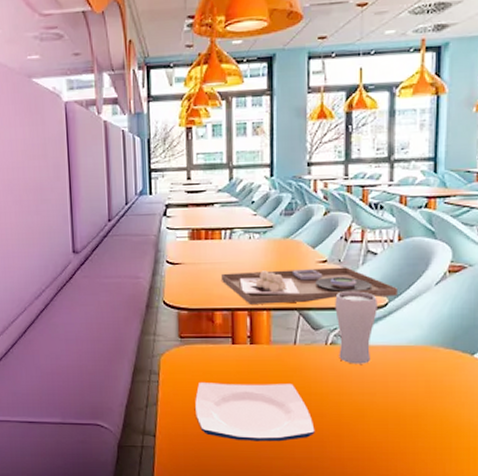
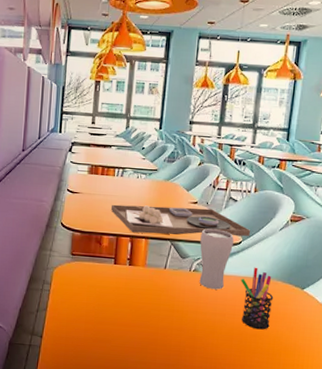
plate: present [195,383,315,442] -> none [78,294,174,349]
pen holder: none [391,333,436,409] -> present [241,267,274,330]

